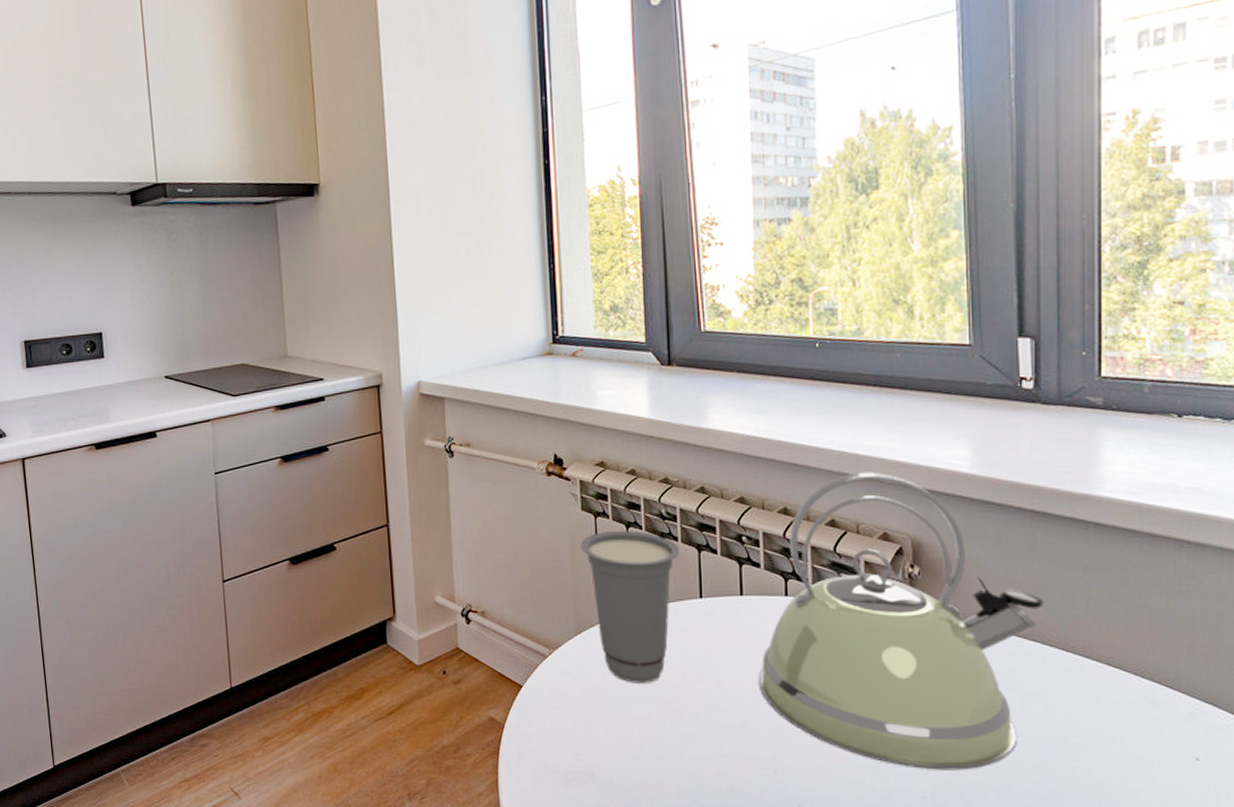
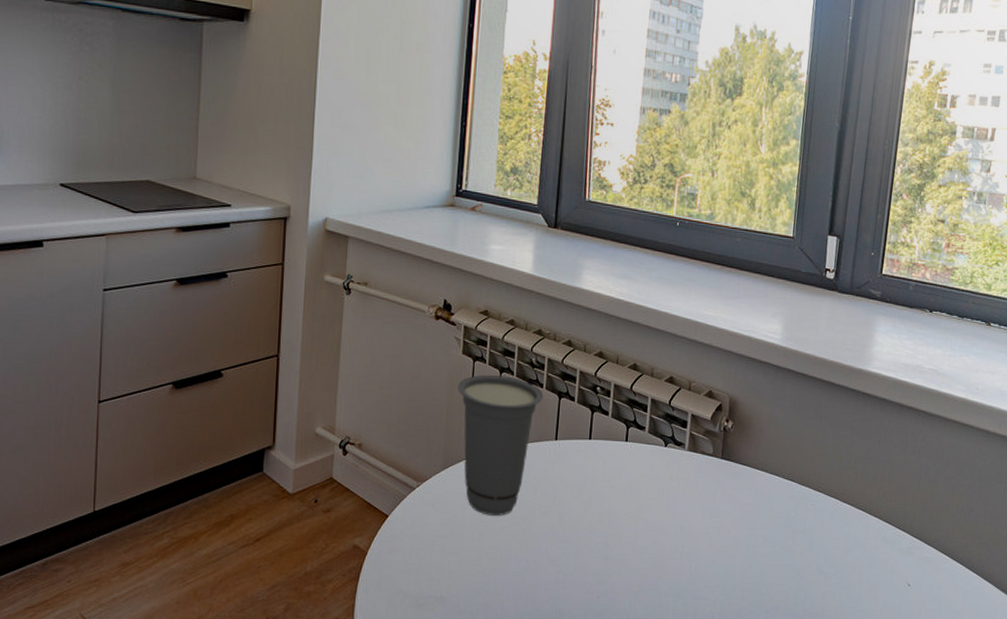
kettle: present [759,472,1044,770] -> none [595,337,820,594]

